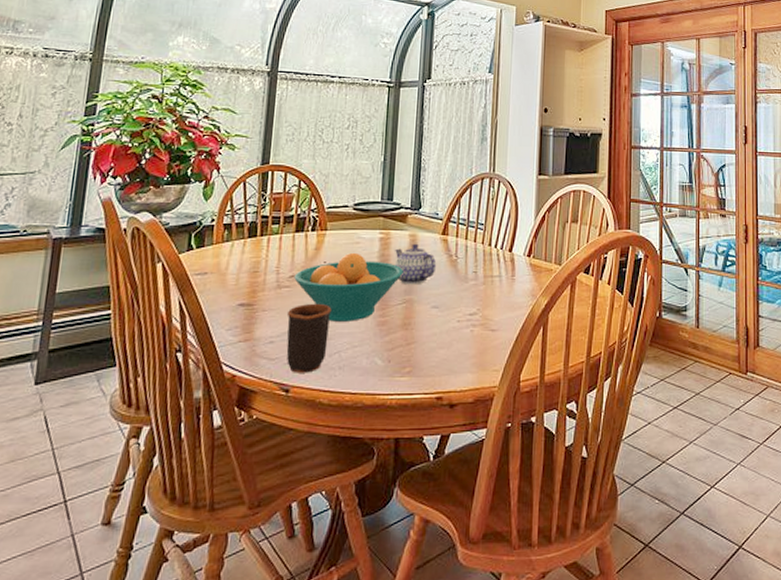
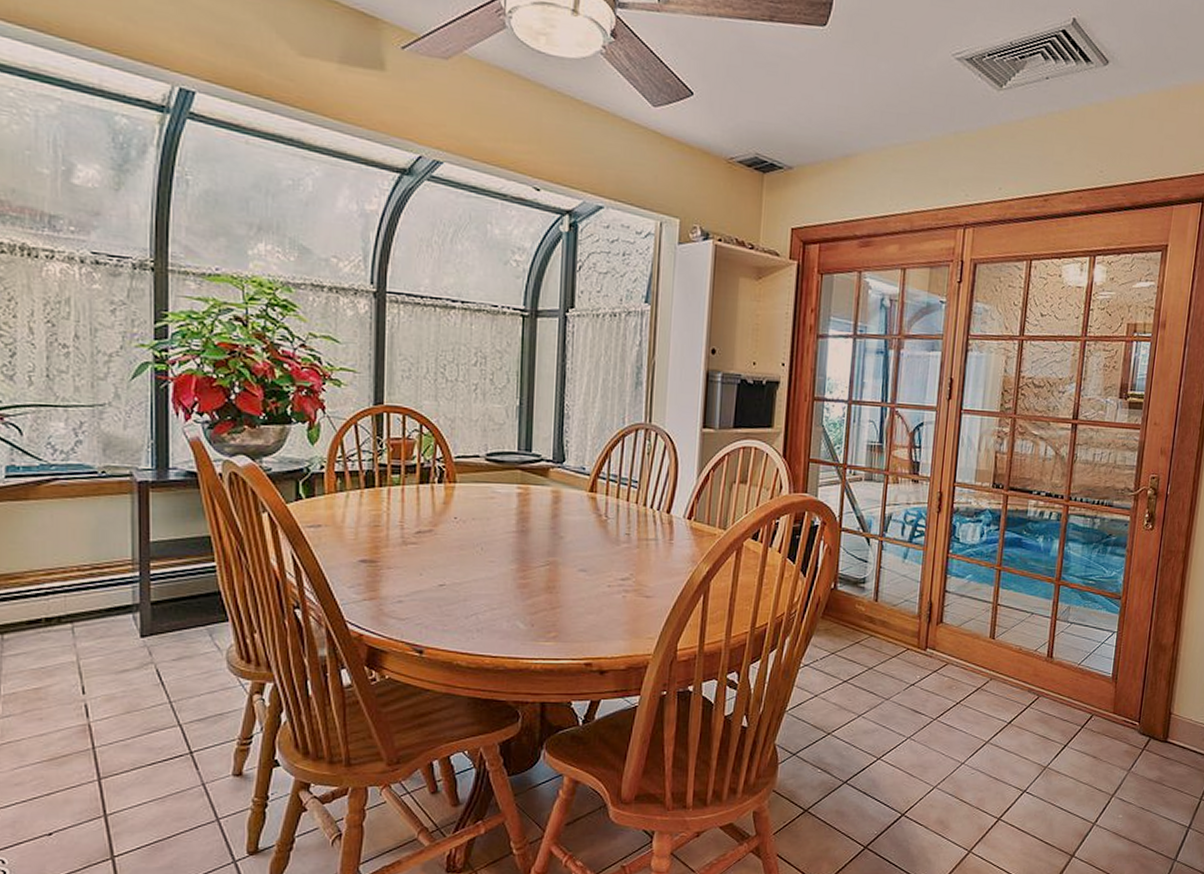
mug: present [286,303,332,373] -> none [416,562,466,634]
fruit bowl: present [294,252,404,322] -> none [421,508,546,583]
teapot: present [395,243,437,285] -> none [536,500,584,546]

